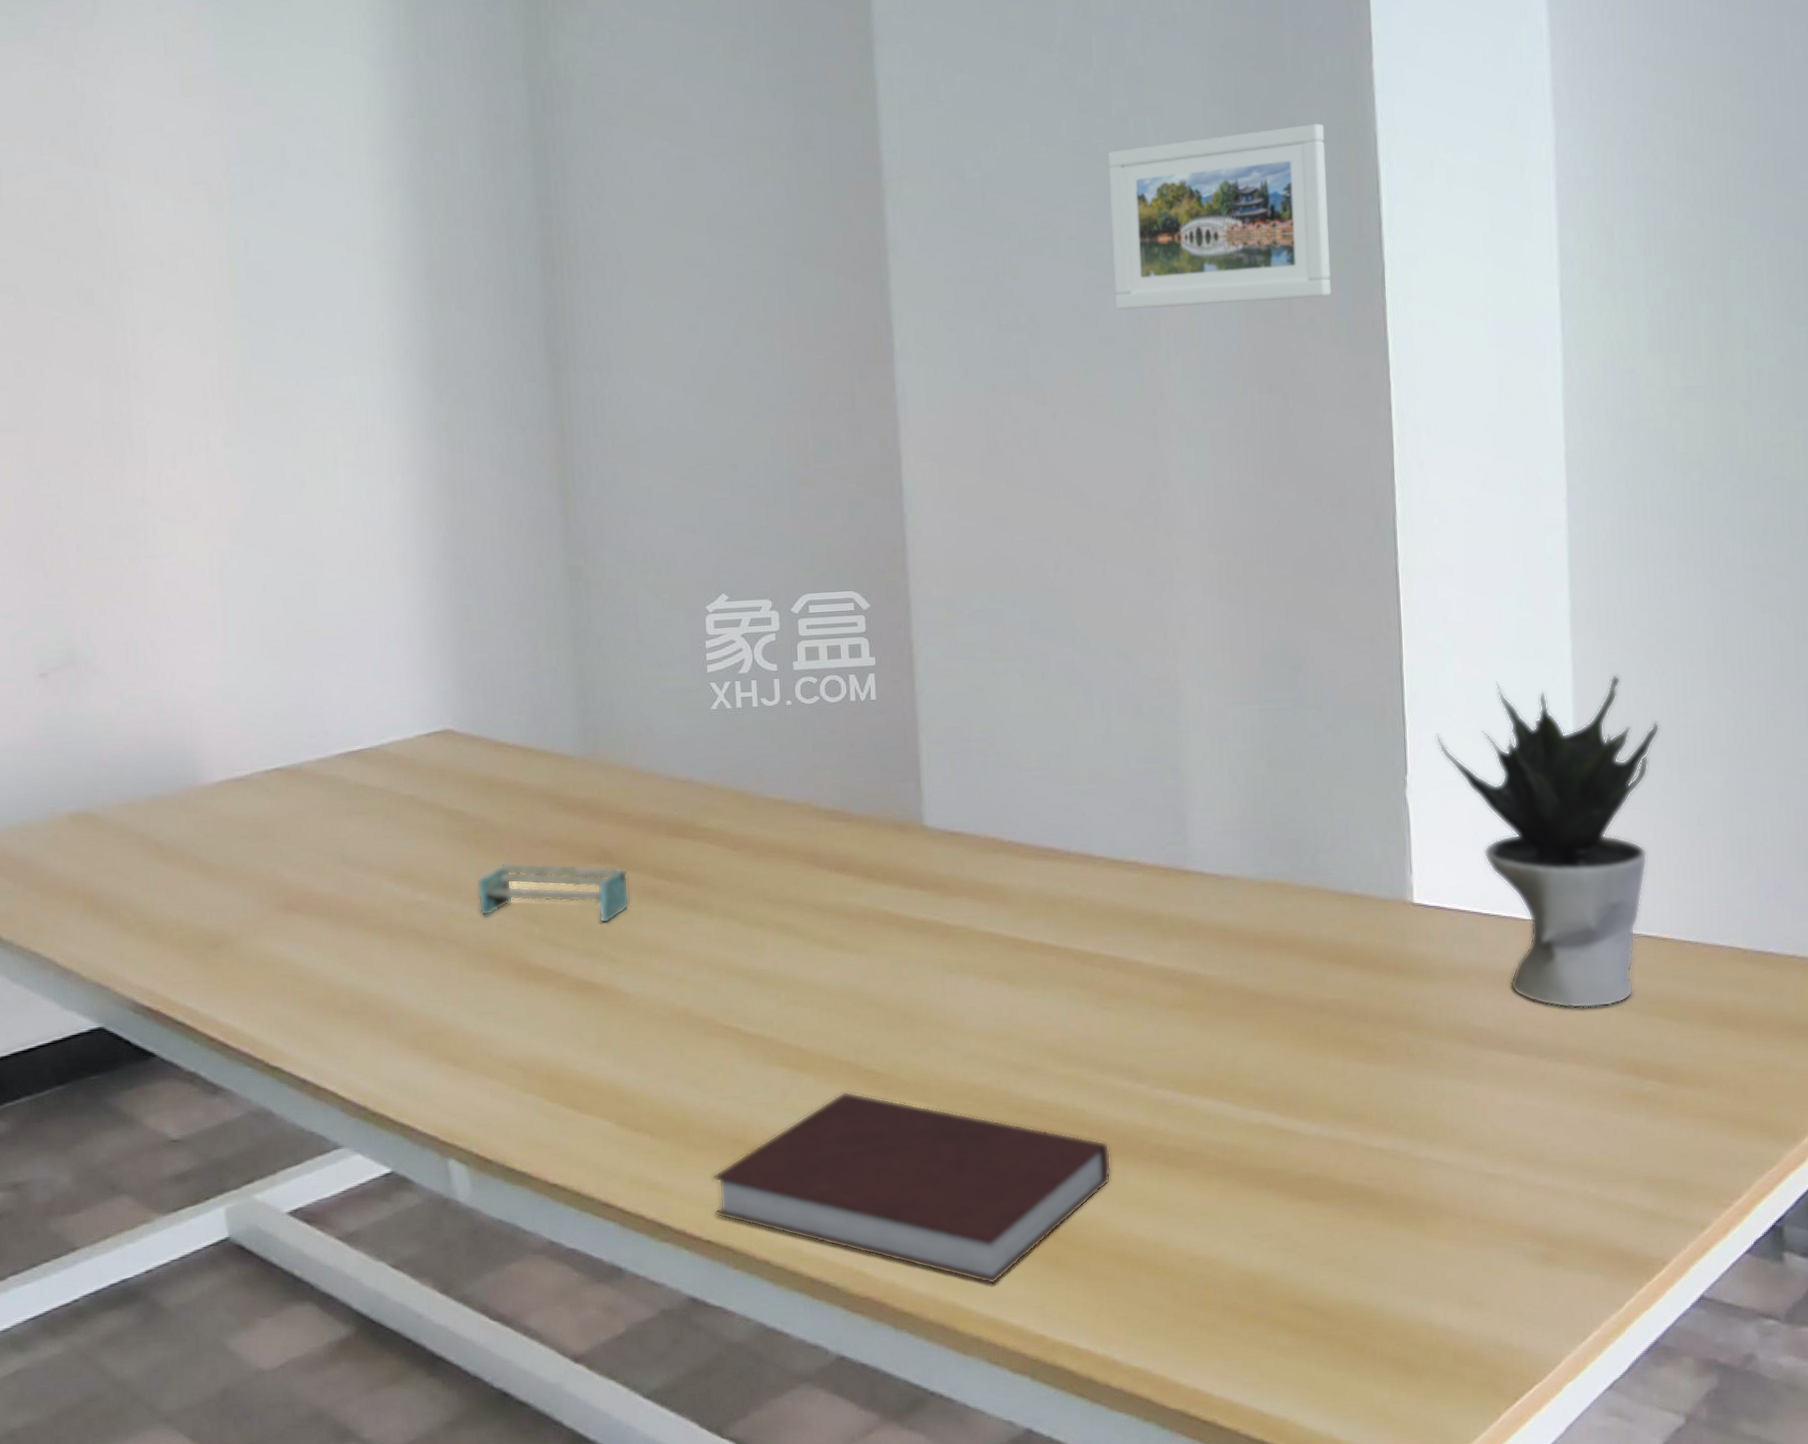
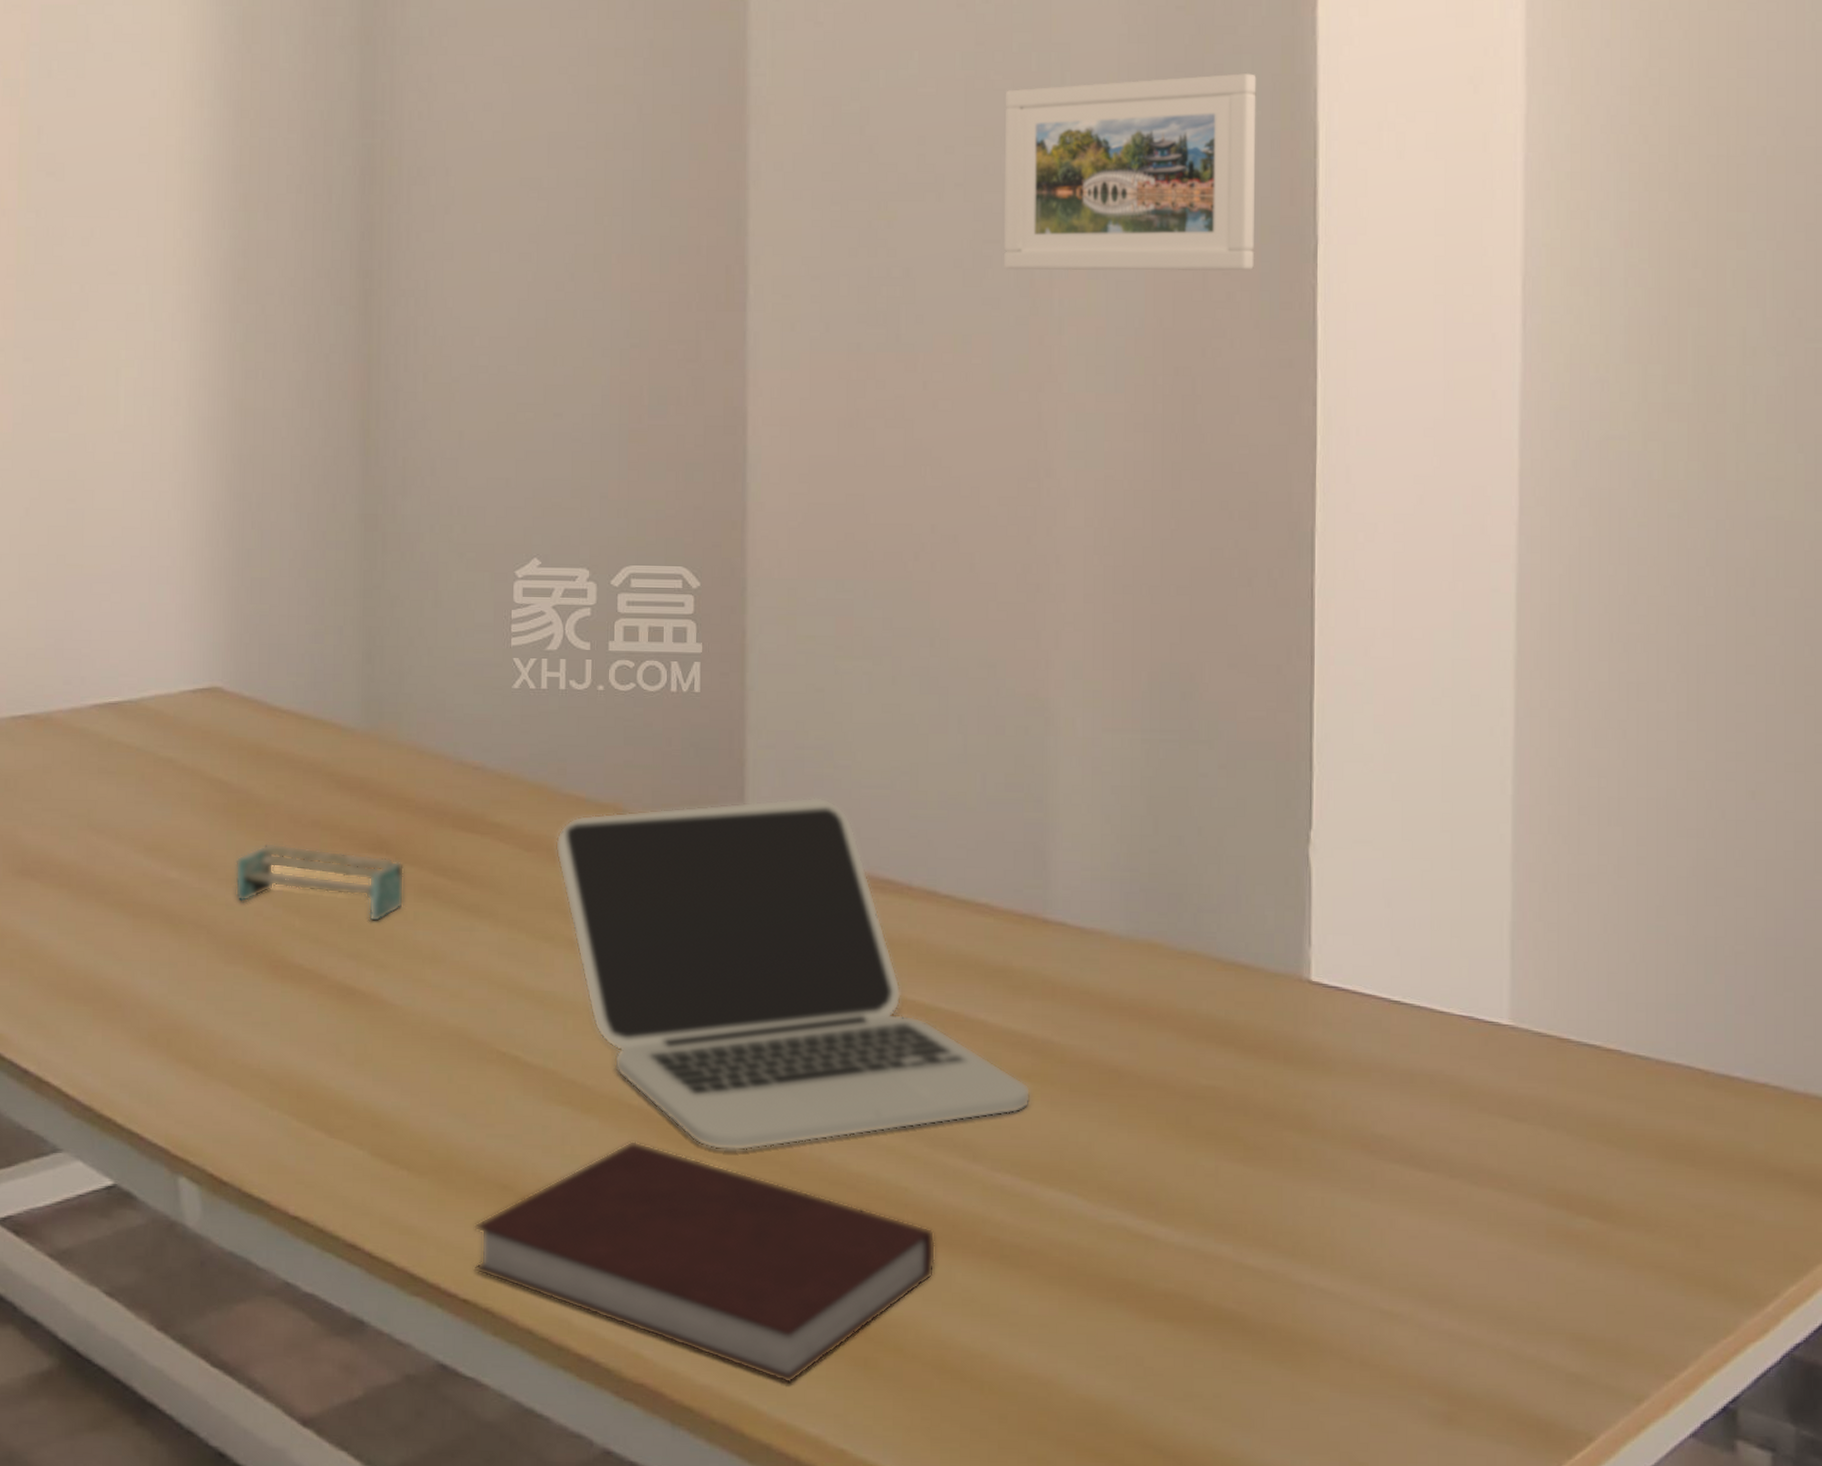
laptop: none [758,781,1184,1093] -> present [555,796,1031,1151]
potted plant: present [1435,675,1660,1009] -> none [1347,730,1616,1124]

